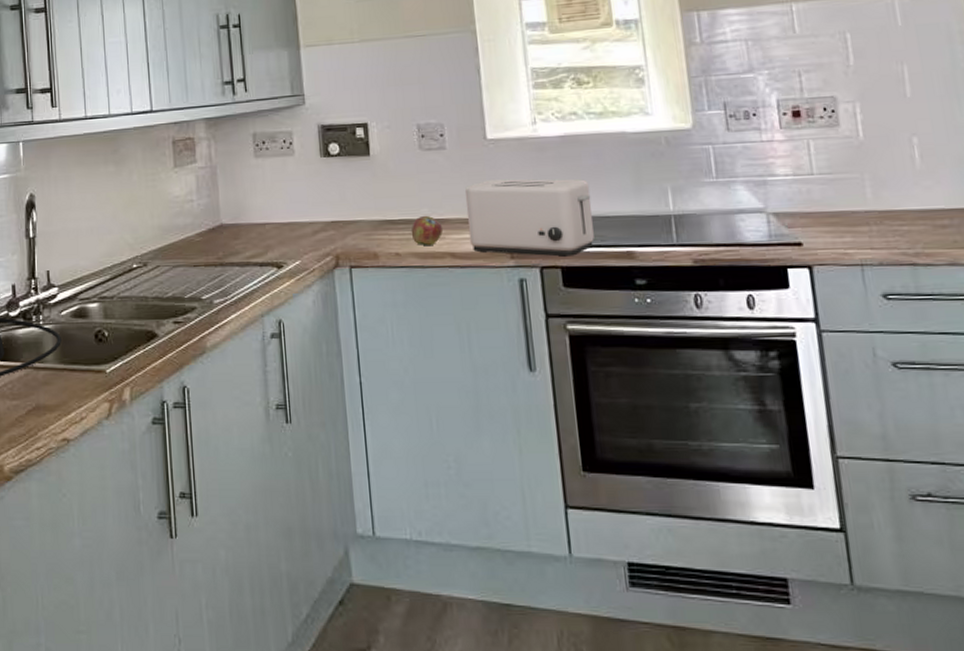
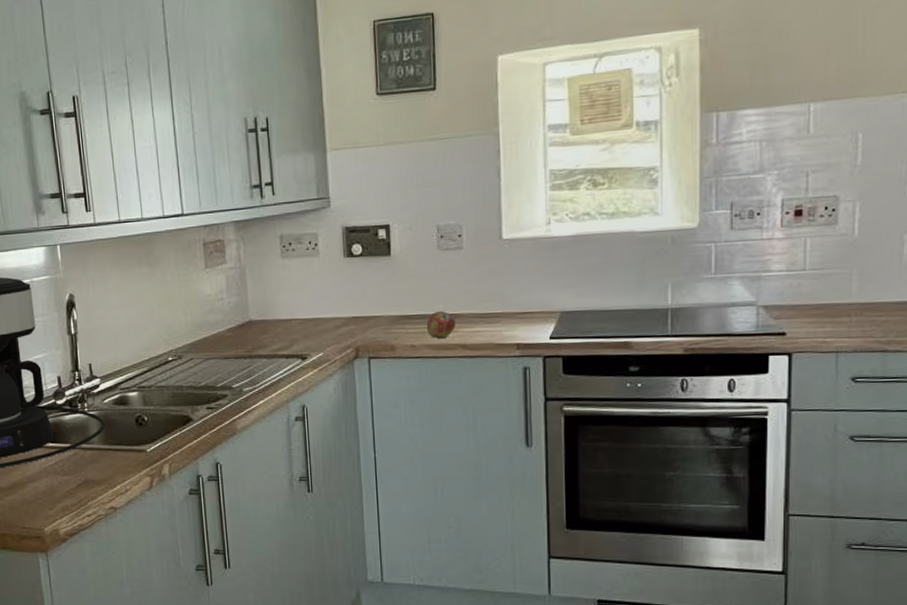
toaster: present [464,178,594,258] -> none [478,276,596,348]

